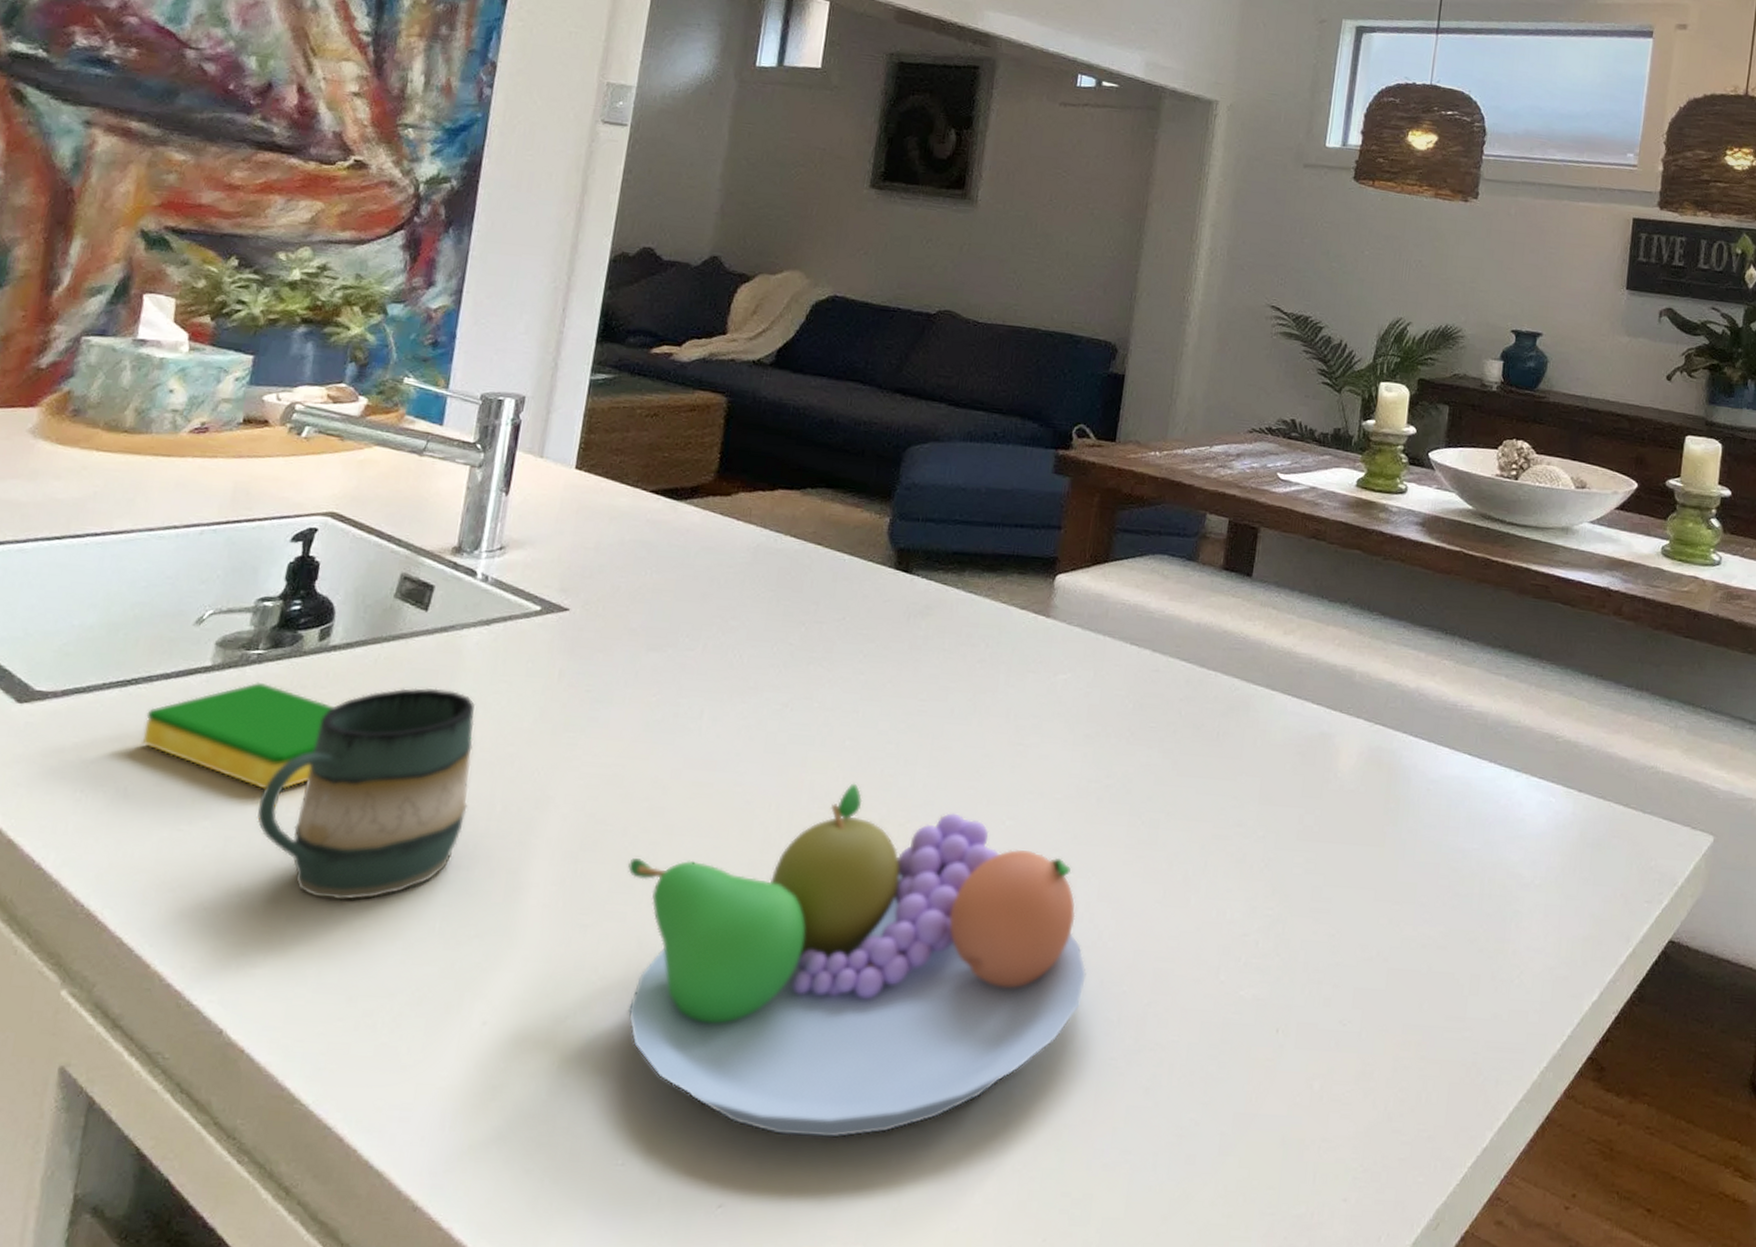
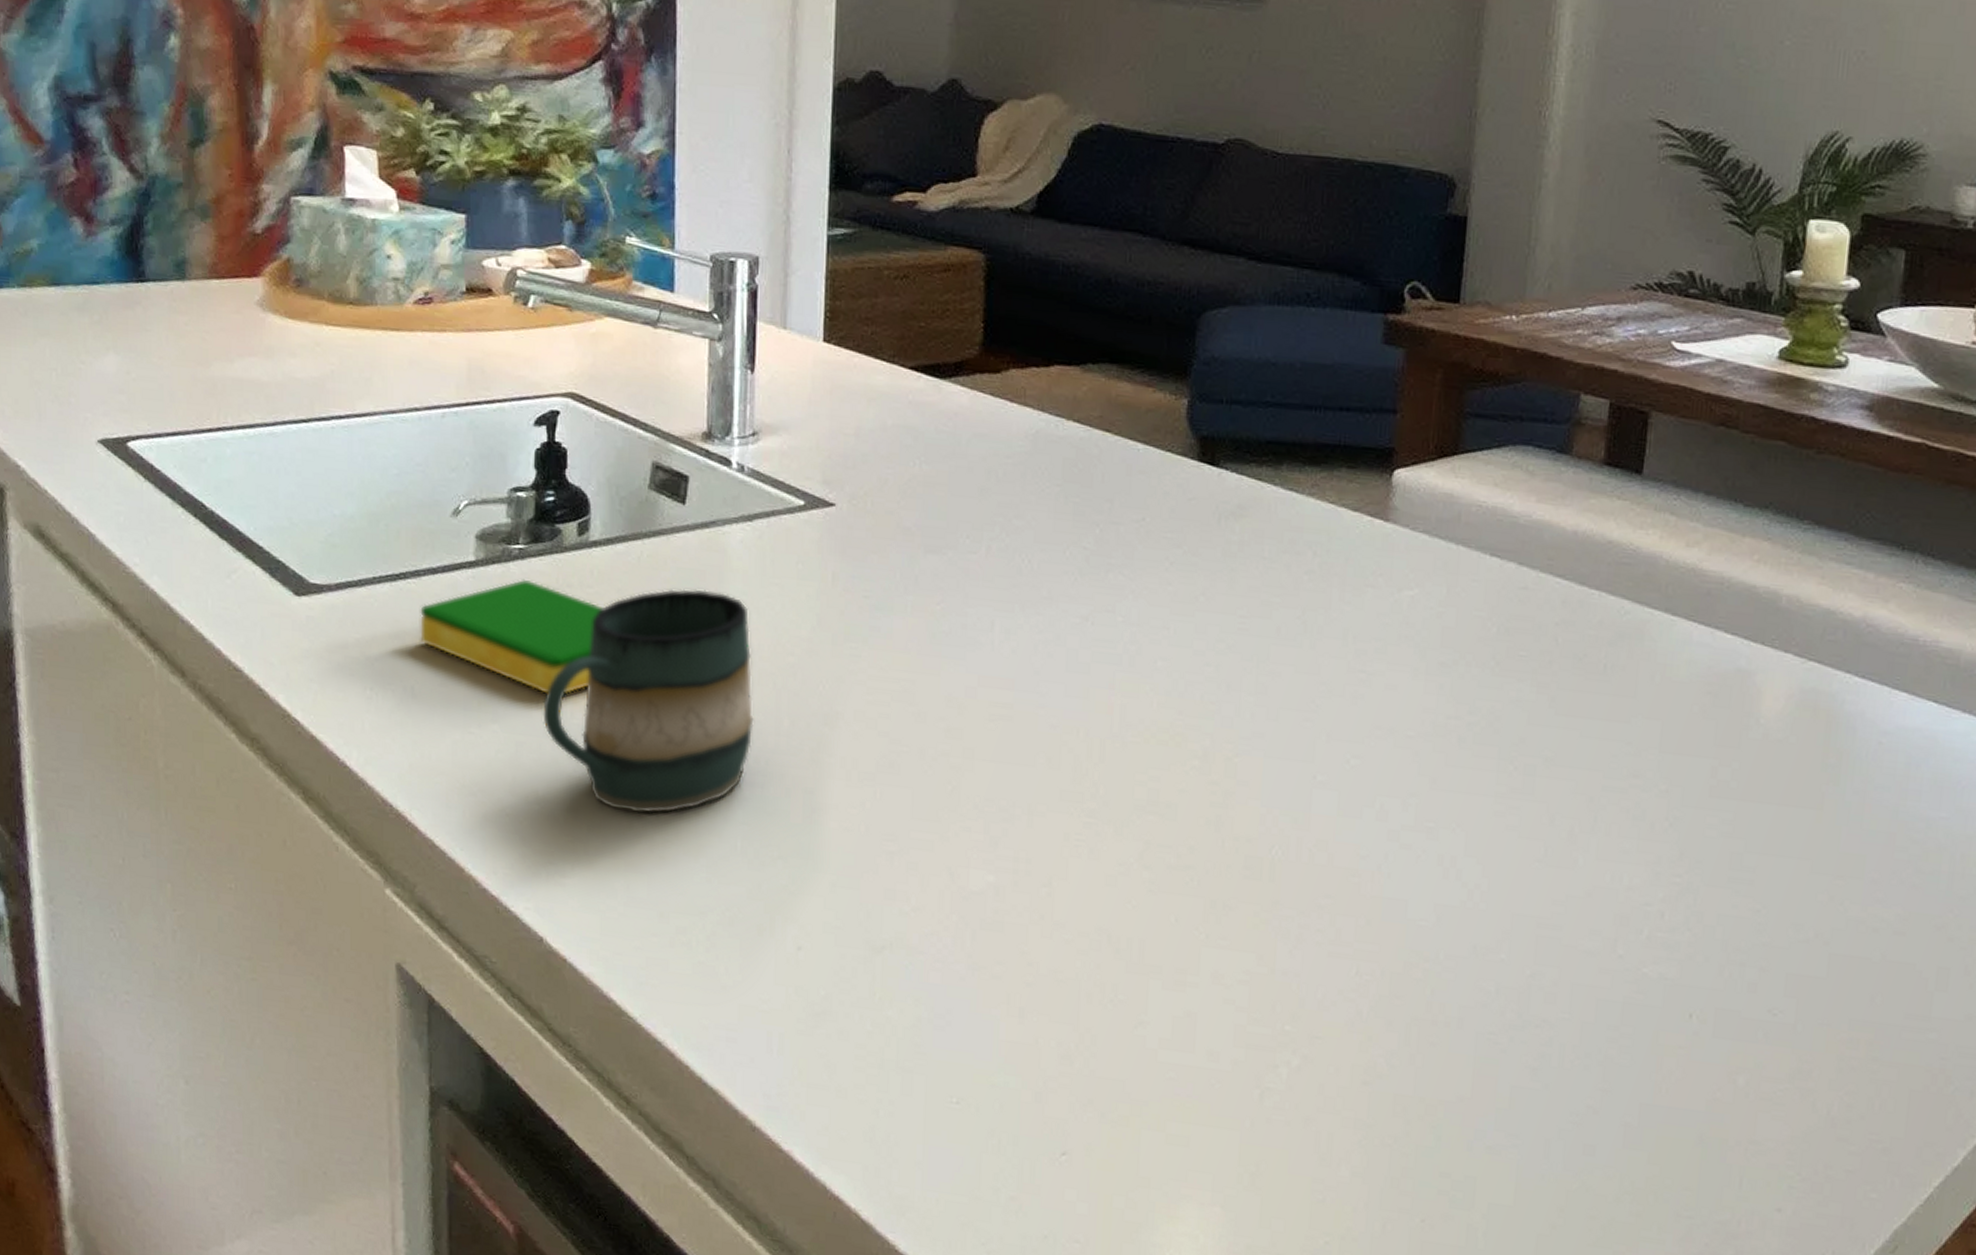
fruit bowl: present [627,783,1087,1138] -> none [930,709,1456,1094]

